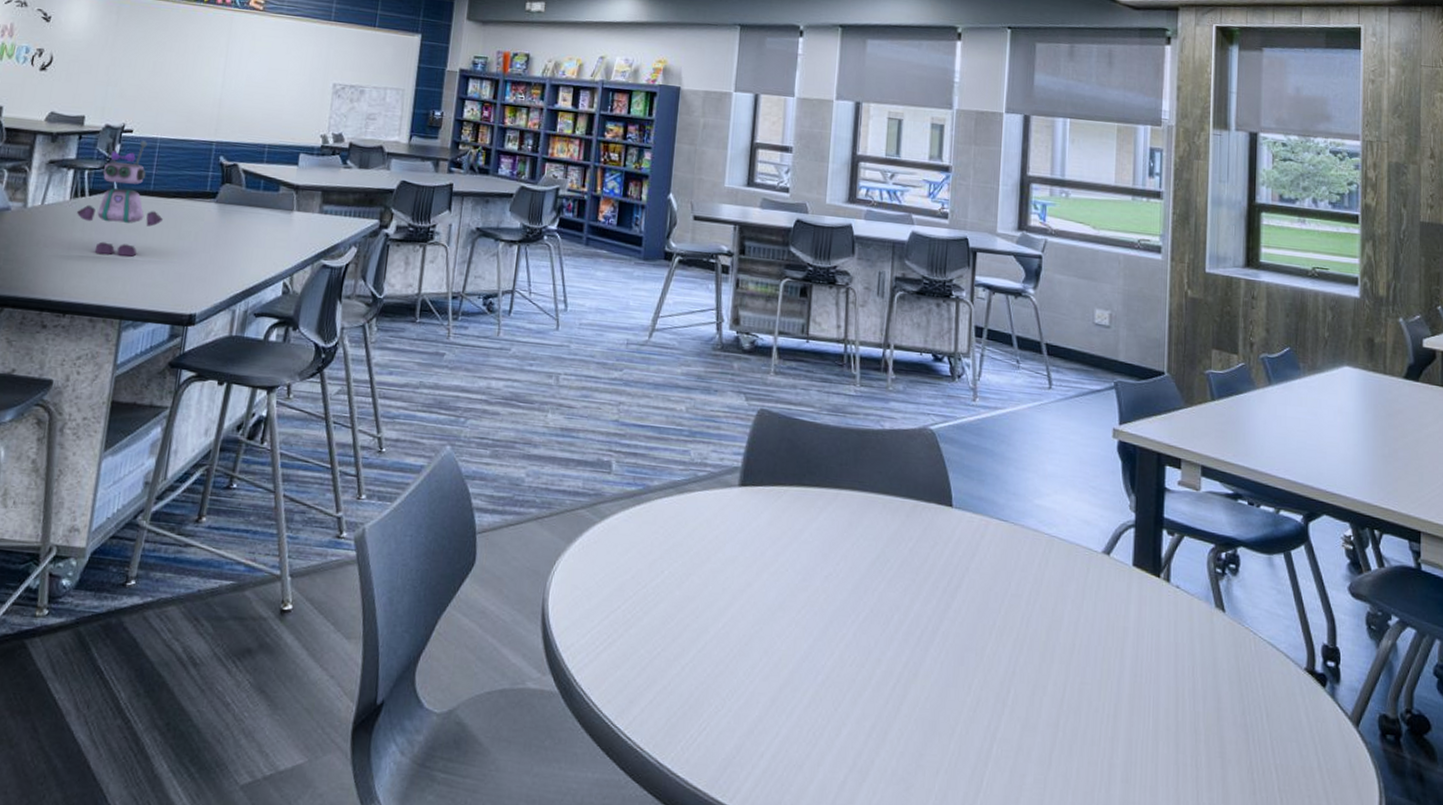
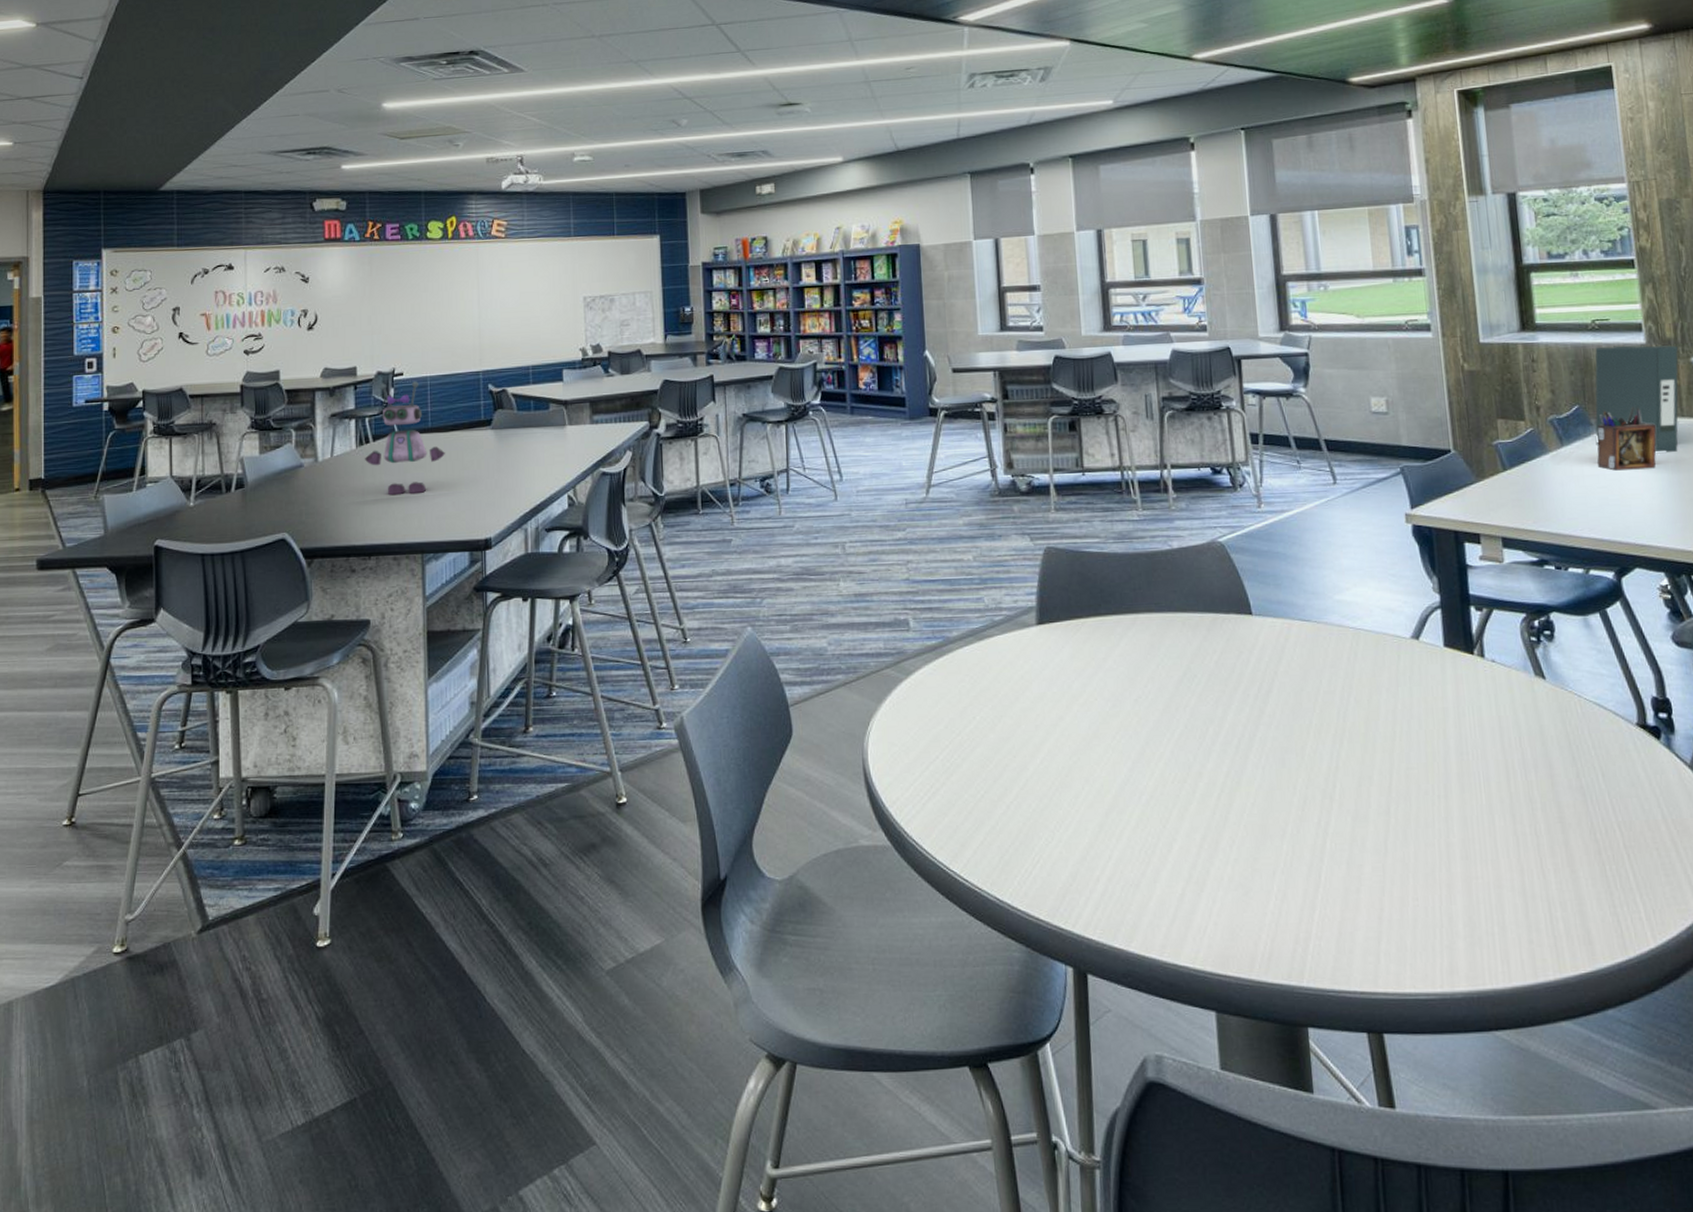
binder: none [1301,294,1388,407] -> present [1595,345,1678,454]
desk organizer: none [1301,356,1360,420] -> present [1597,406,1657,471]

